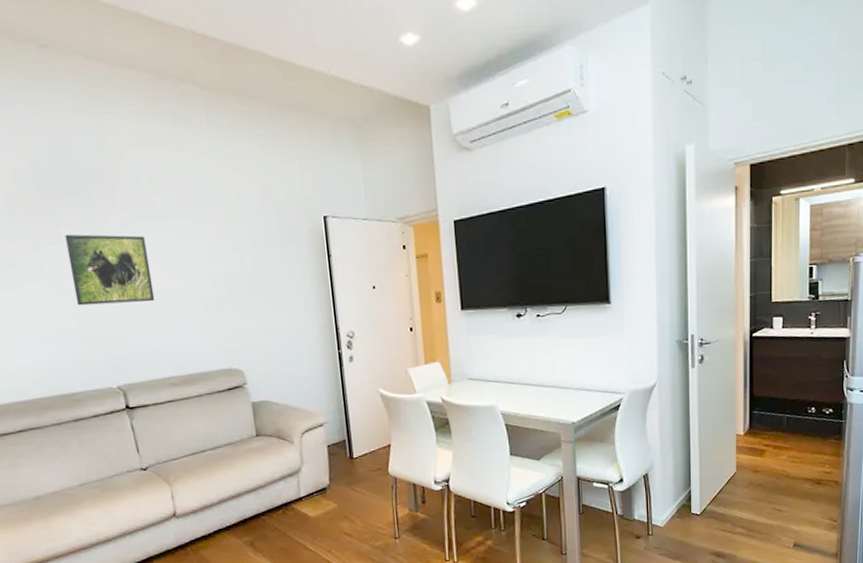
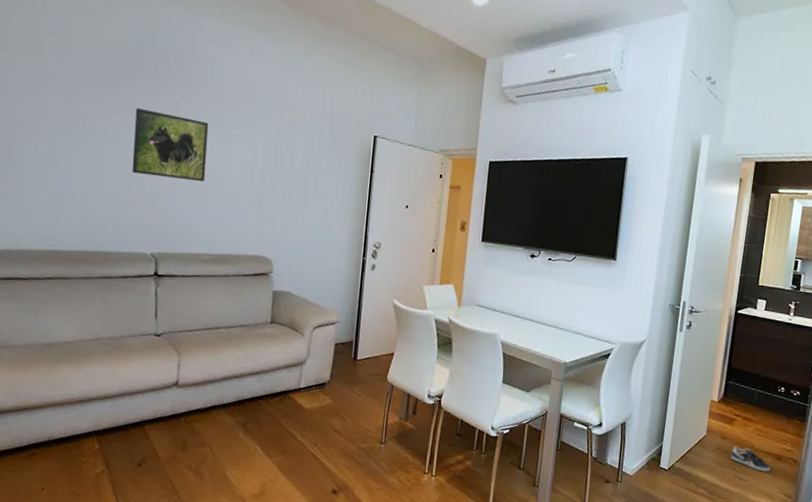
sneaker: none [765,477,811,499] -> present [730,446,771,472]

